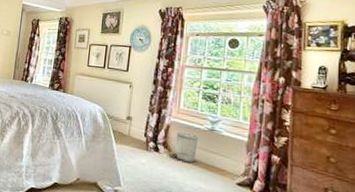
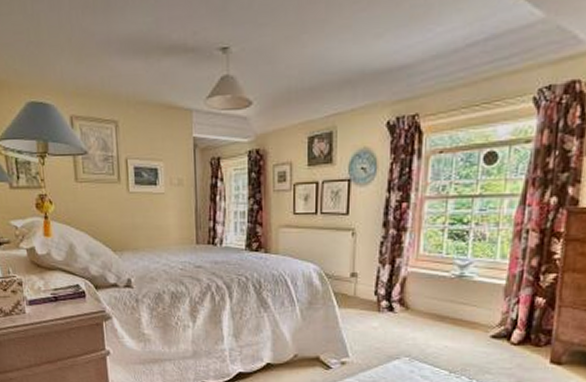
wastebasket: present [176,131,198,163] -> none [415,283,443,318]

